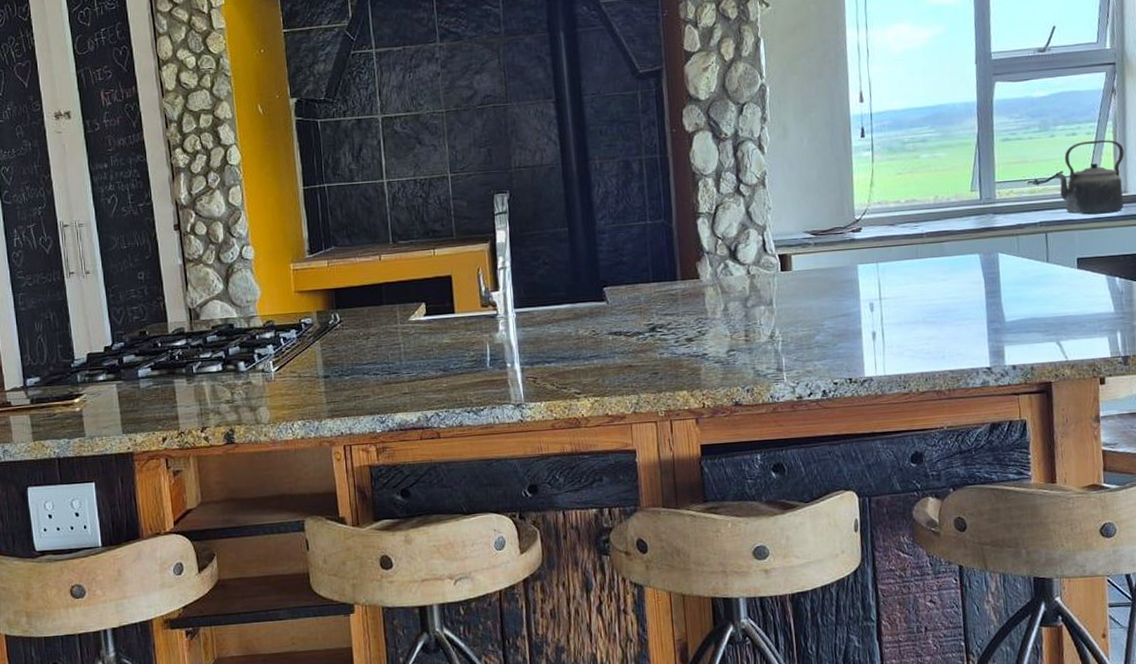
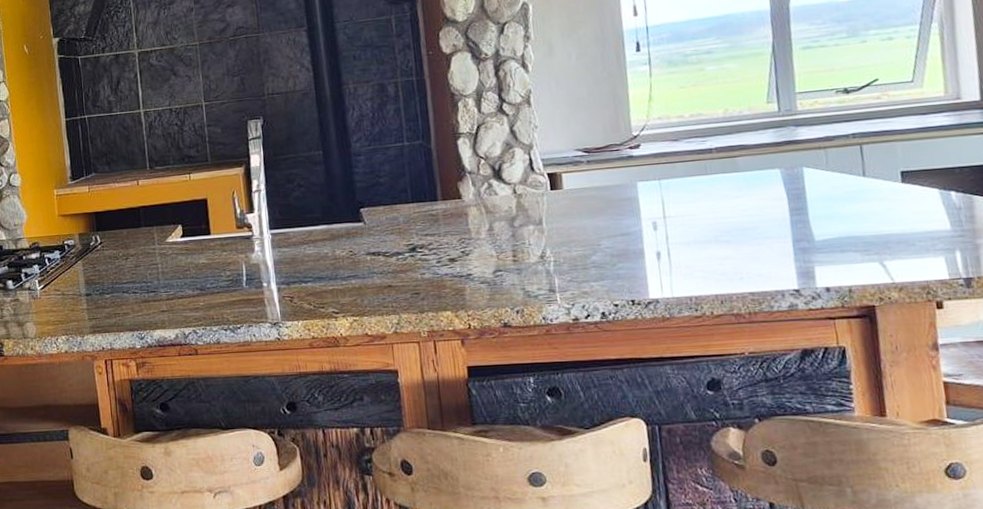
kettle: present [1055,140,1125,214] -> none [869,43,957,124]

